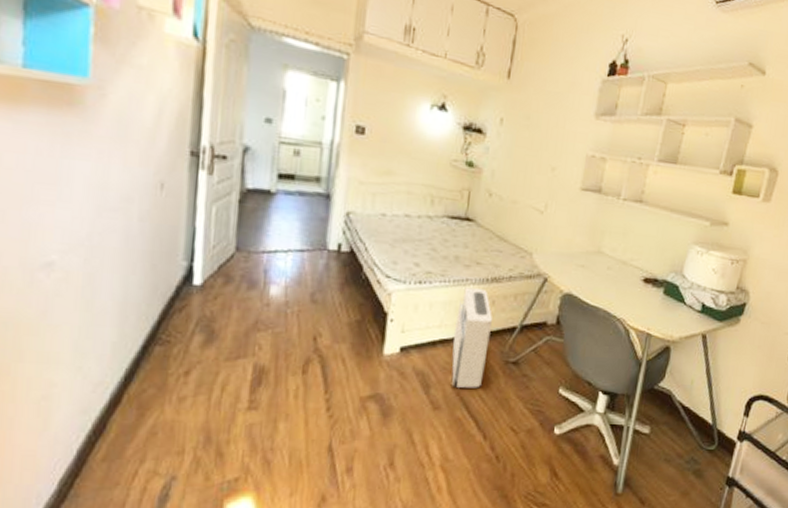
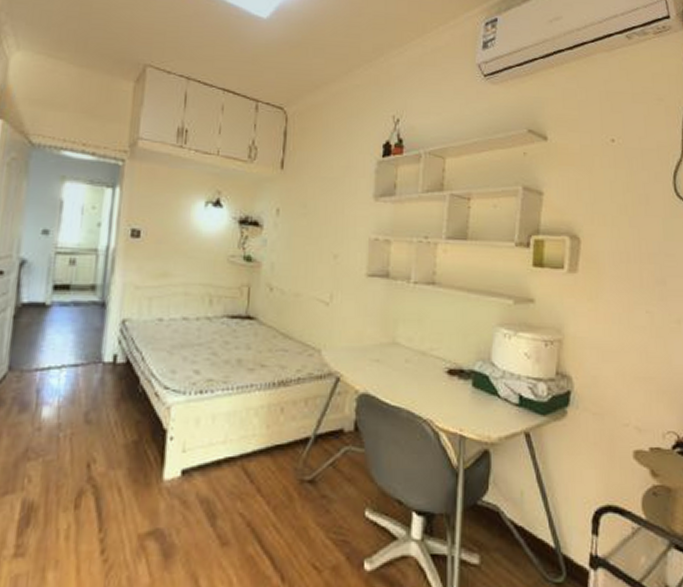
air purifier: present [451,287,493,388] -> none [239,394,283,516]

